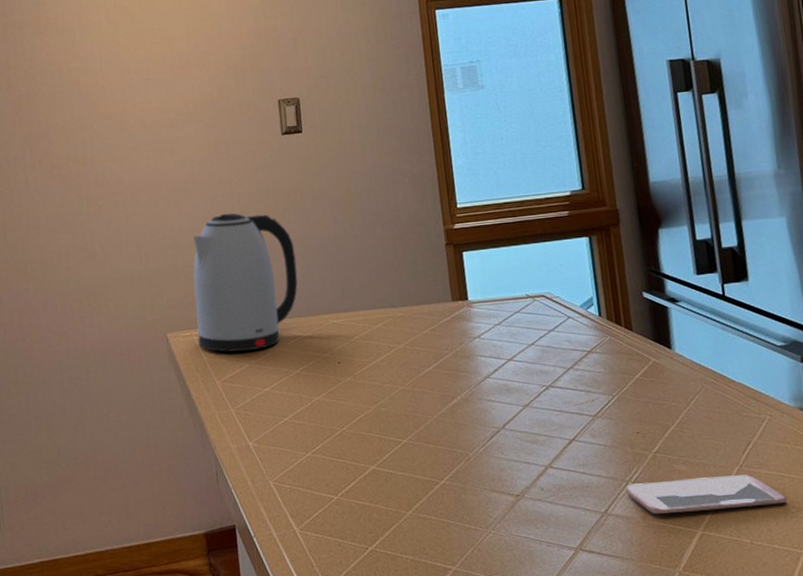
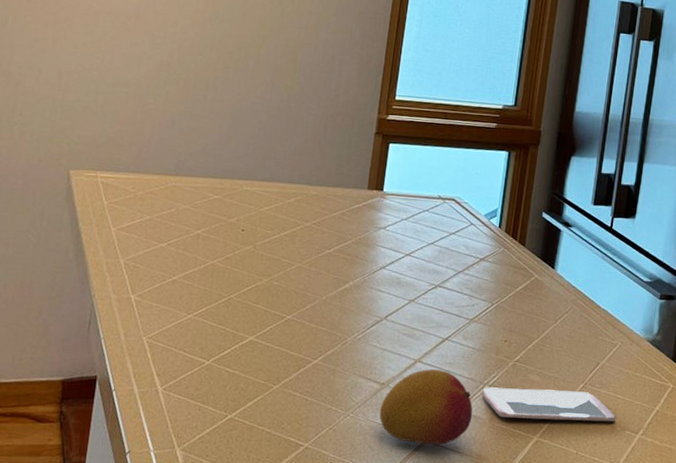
kettle: present [193,213,298,353] -> none [102,57,226,204]
fruit: none [521,473,623,553] -> present [379,369,473,445]

